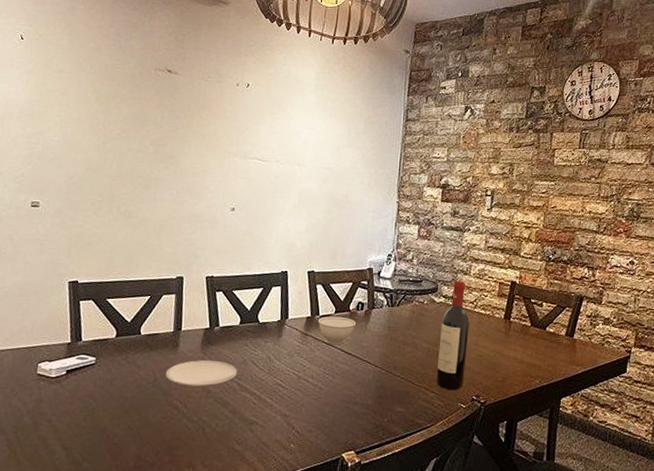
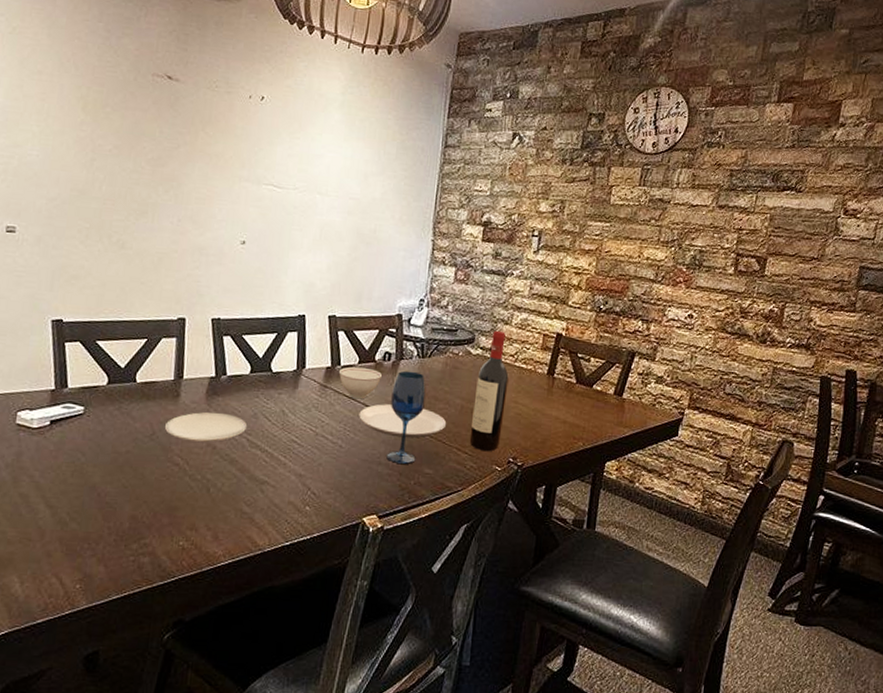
plate: none [336,349,415,380] -> present [359,404,447,438]
wineglass: none [362,318,396,403] -> present [386,370,427,464]

